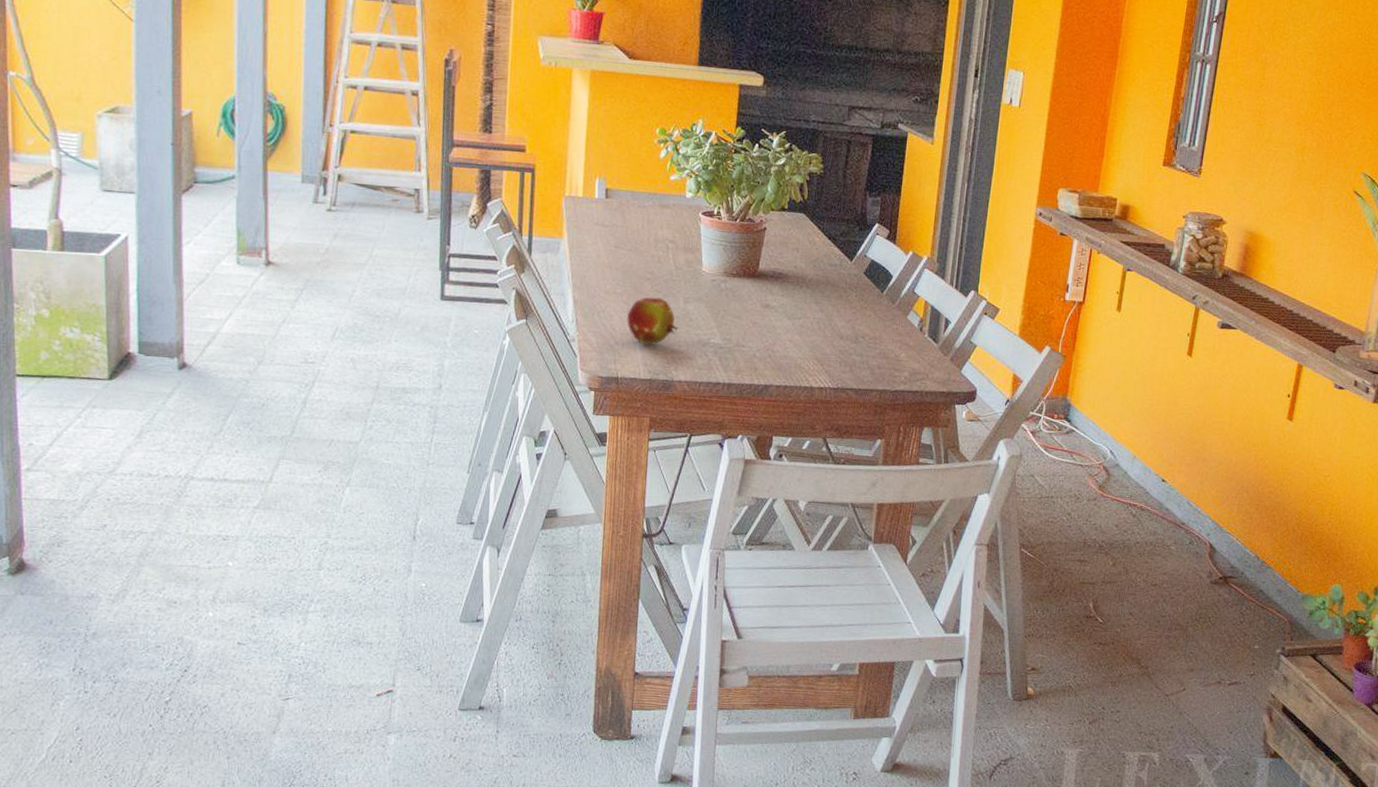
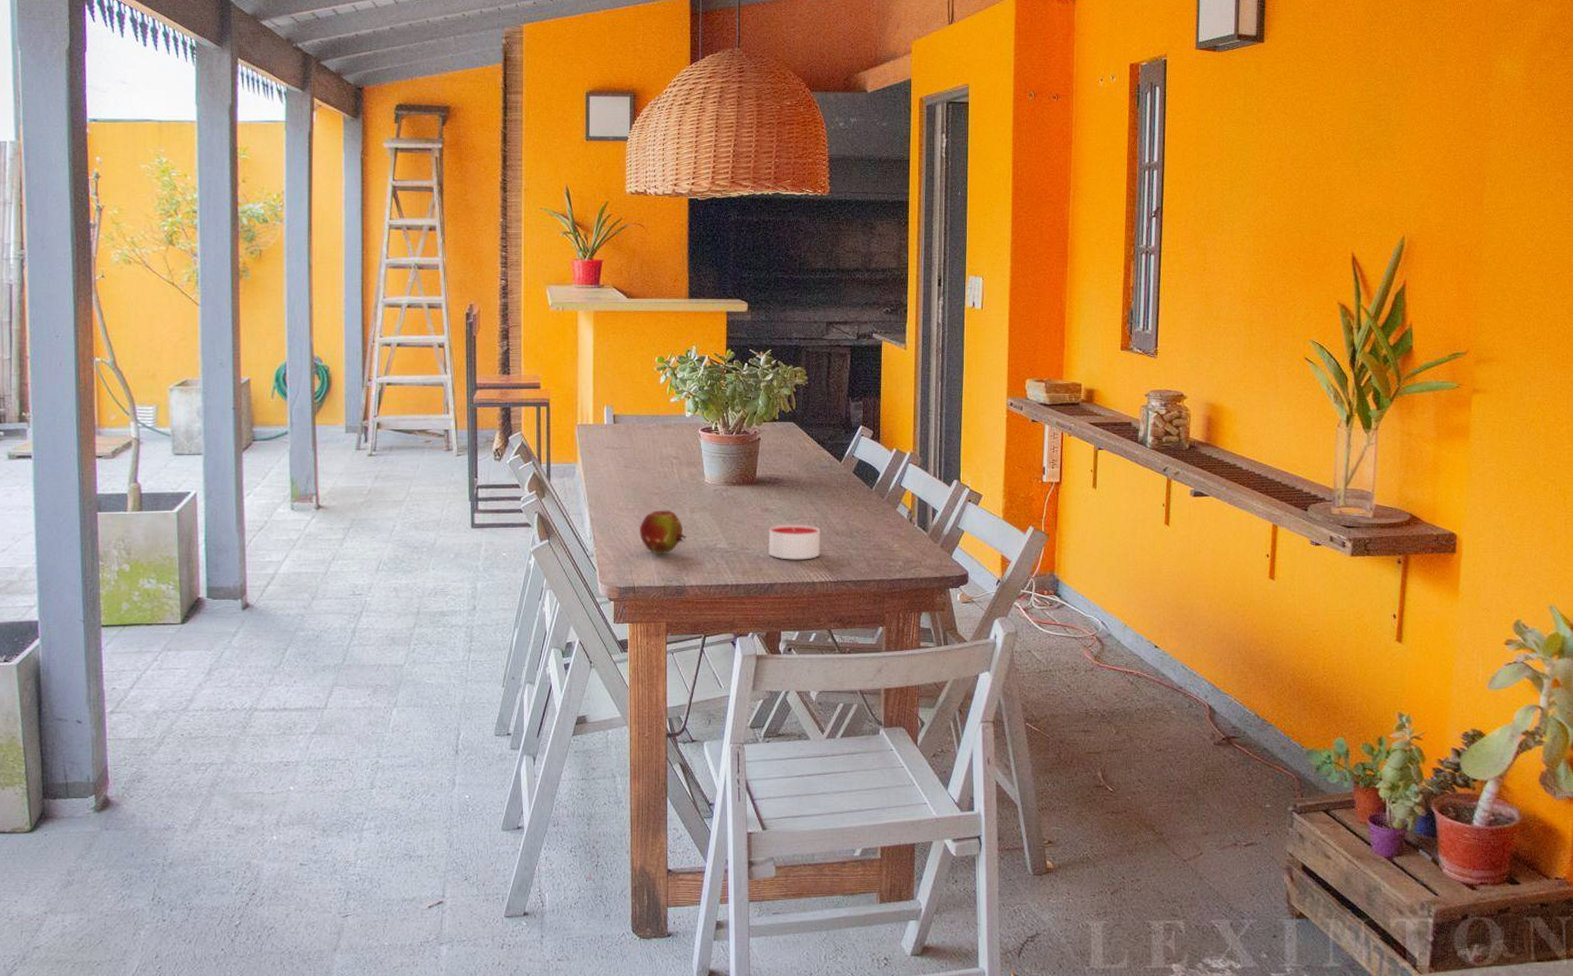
candle: none [766,323,823,363] -> present [769,524,820,560]

